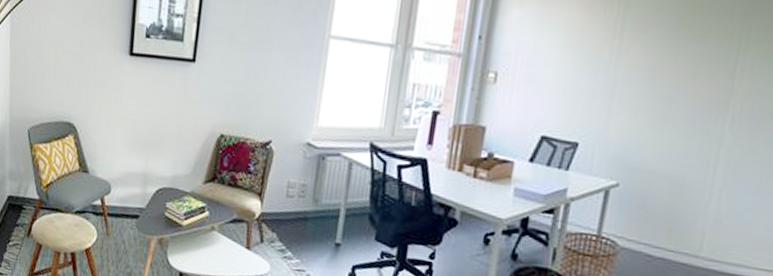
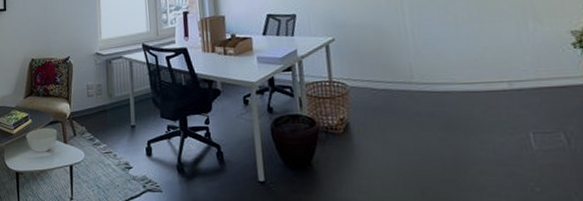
bowl: none [198,224,240,256] -> present [25,127,58,152]

